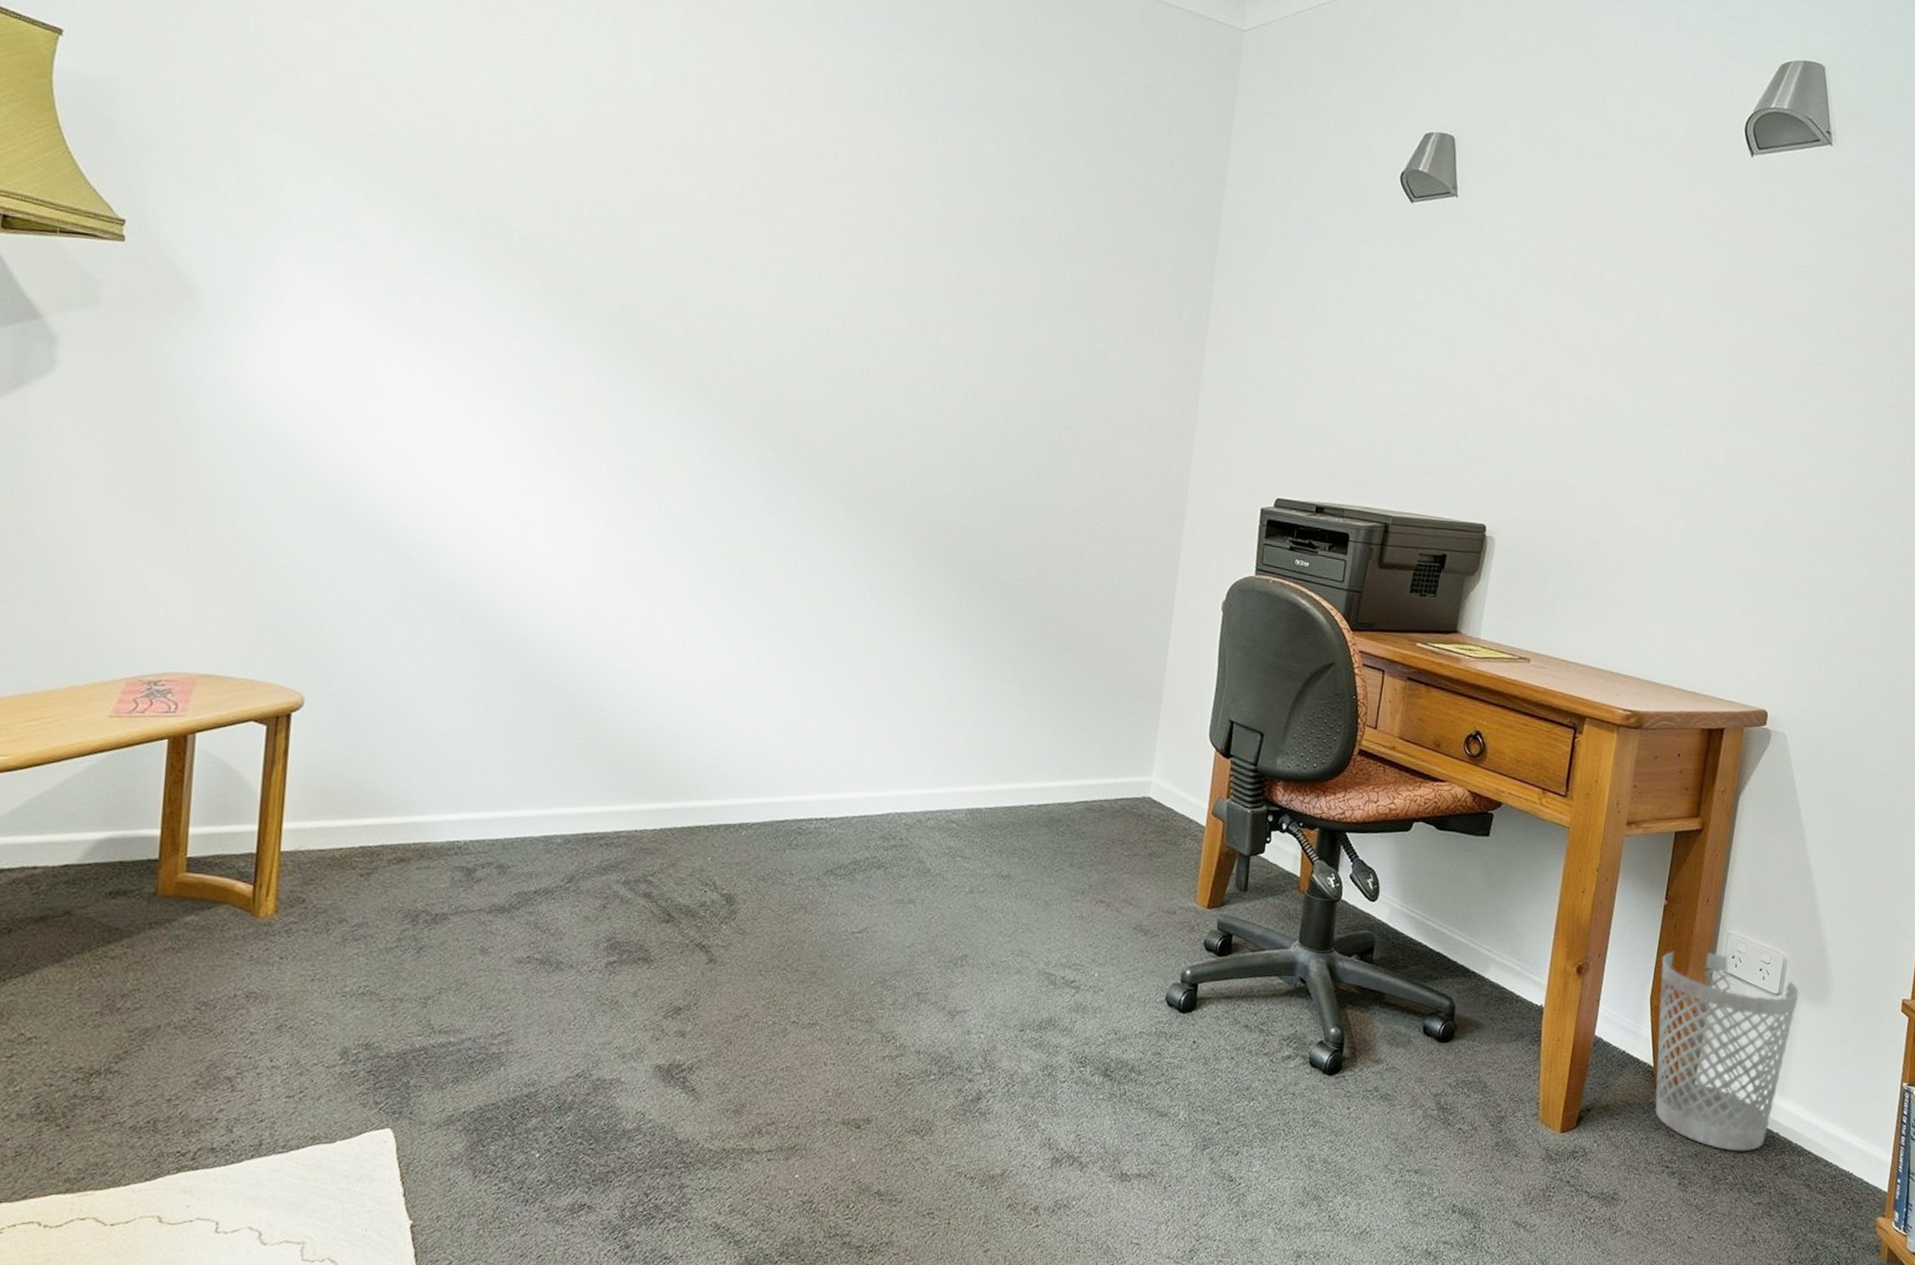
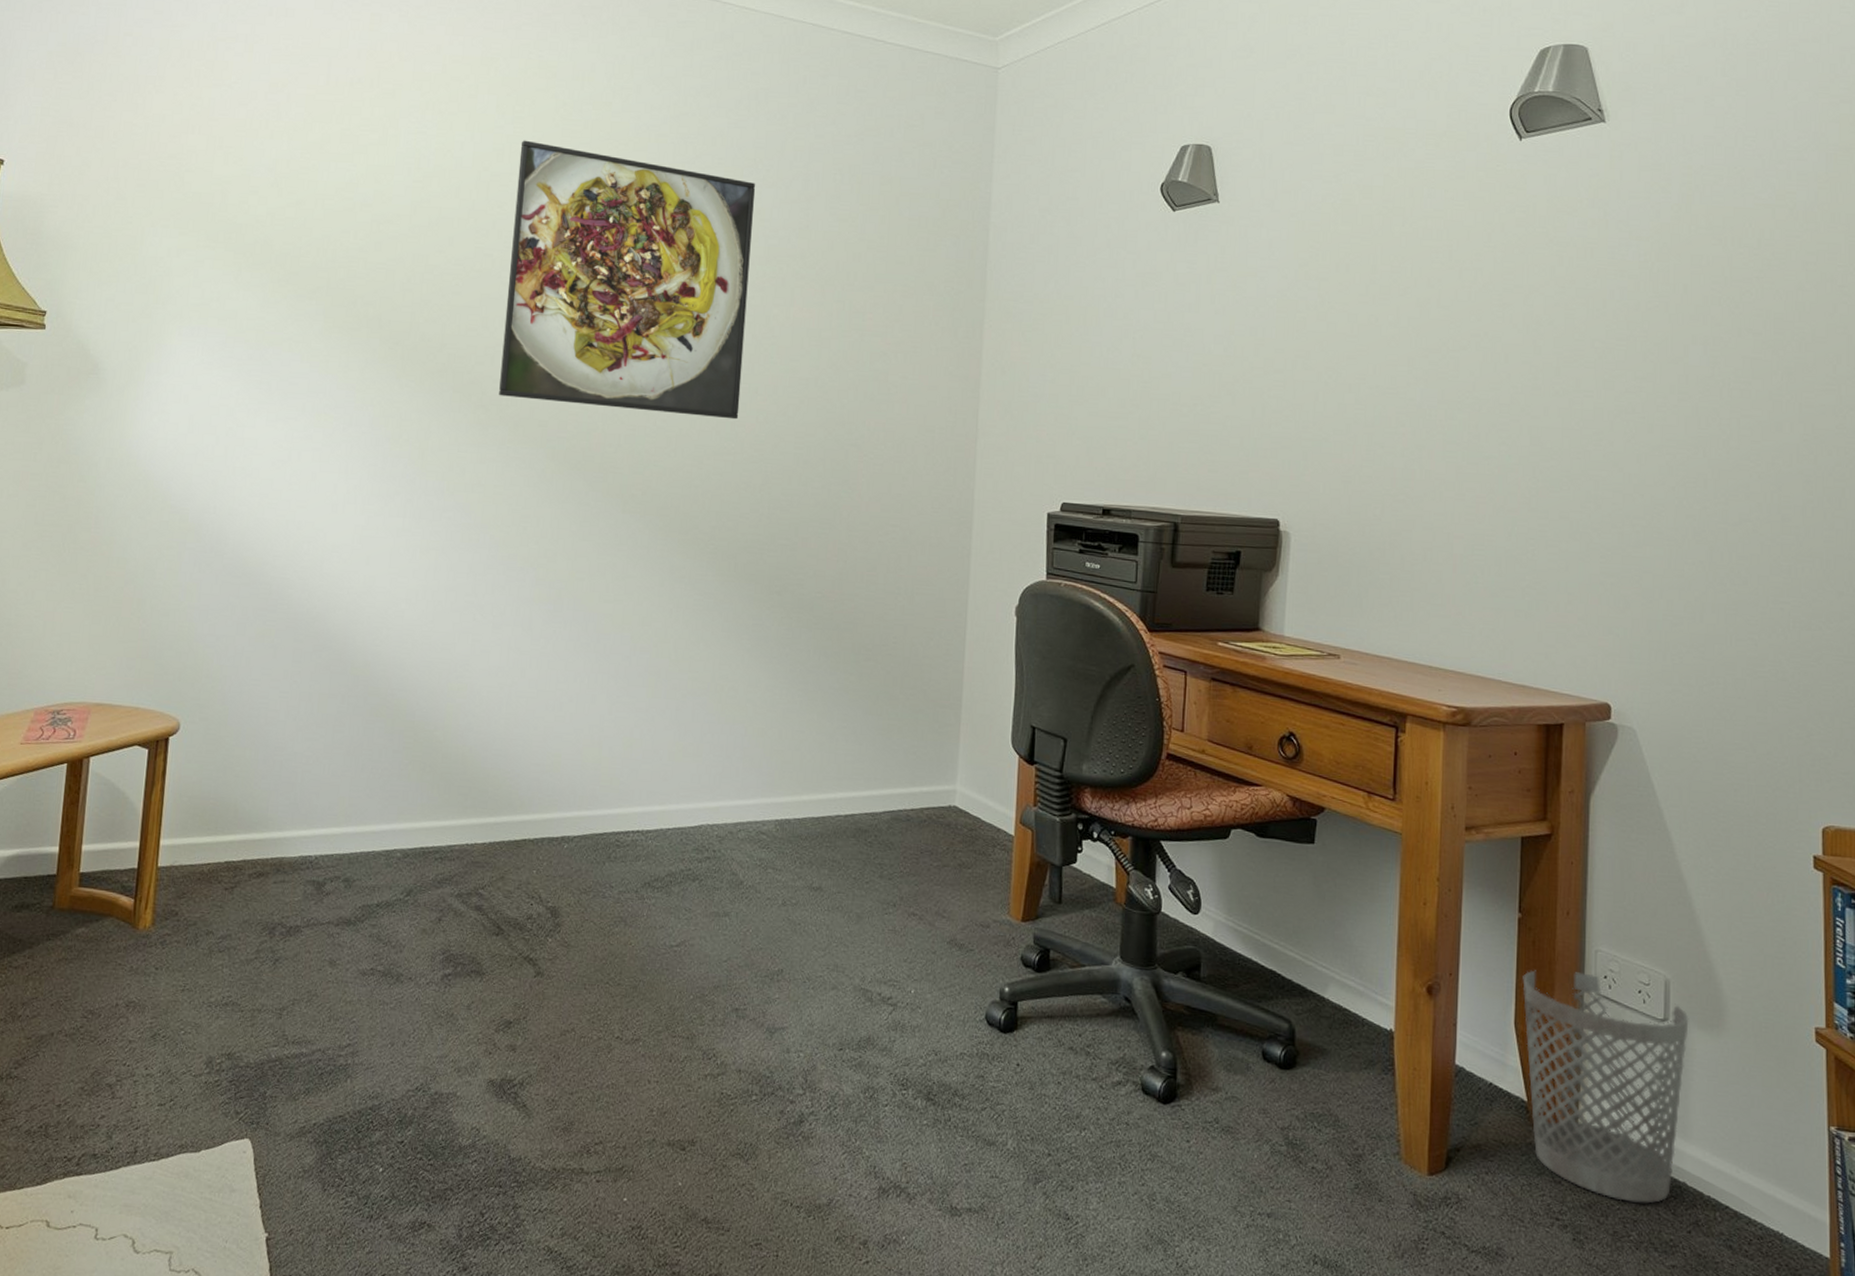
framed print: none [679,63,976,394] -> present [499,140,756,420]

